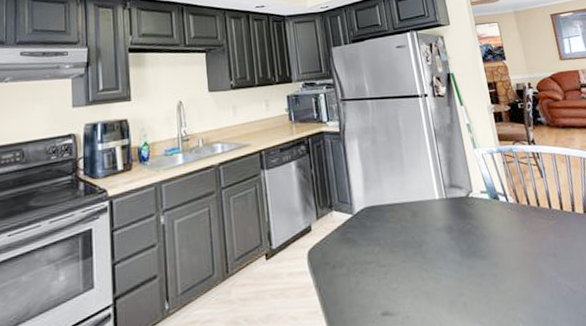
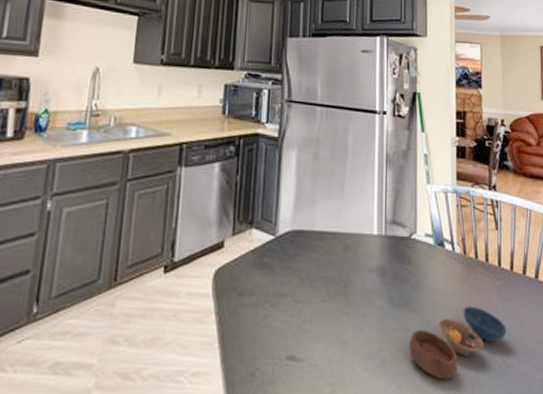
bowl: none [483,245,568,313] -> present [408,305,507,380]

